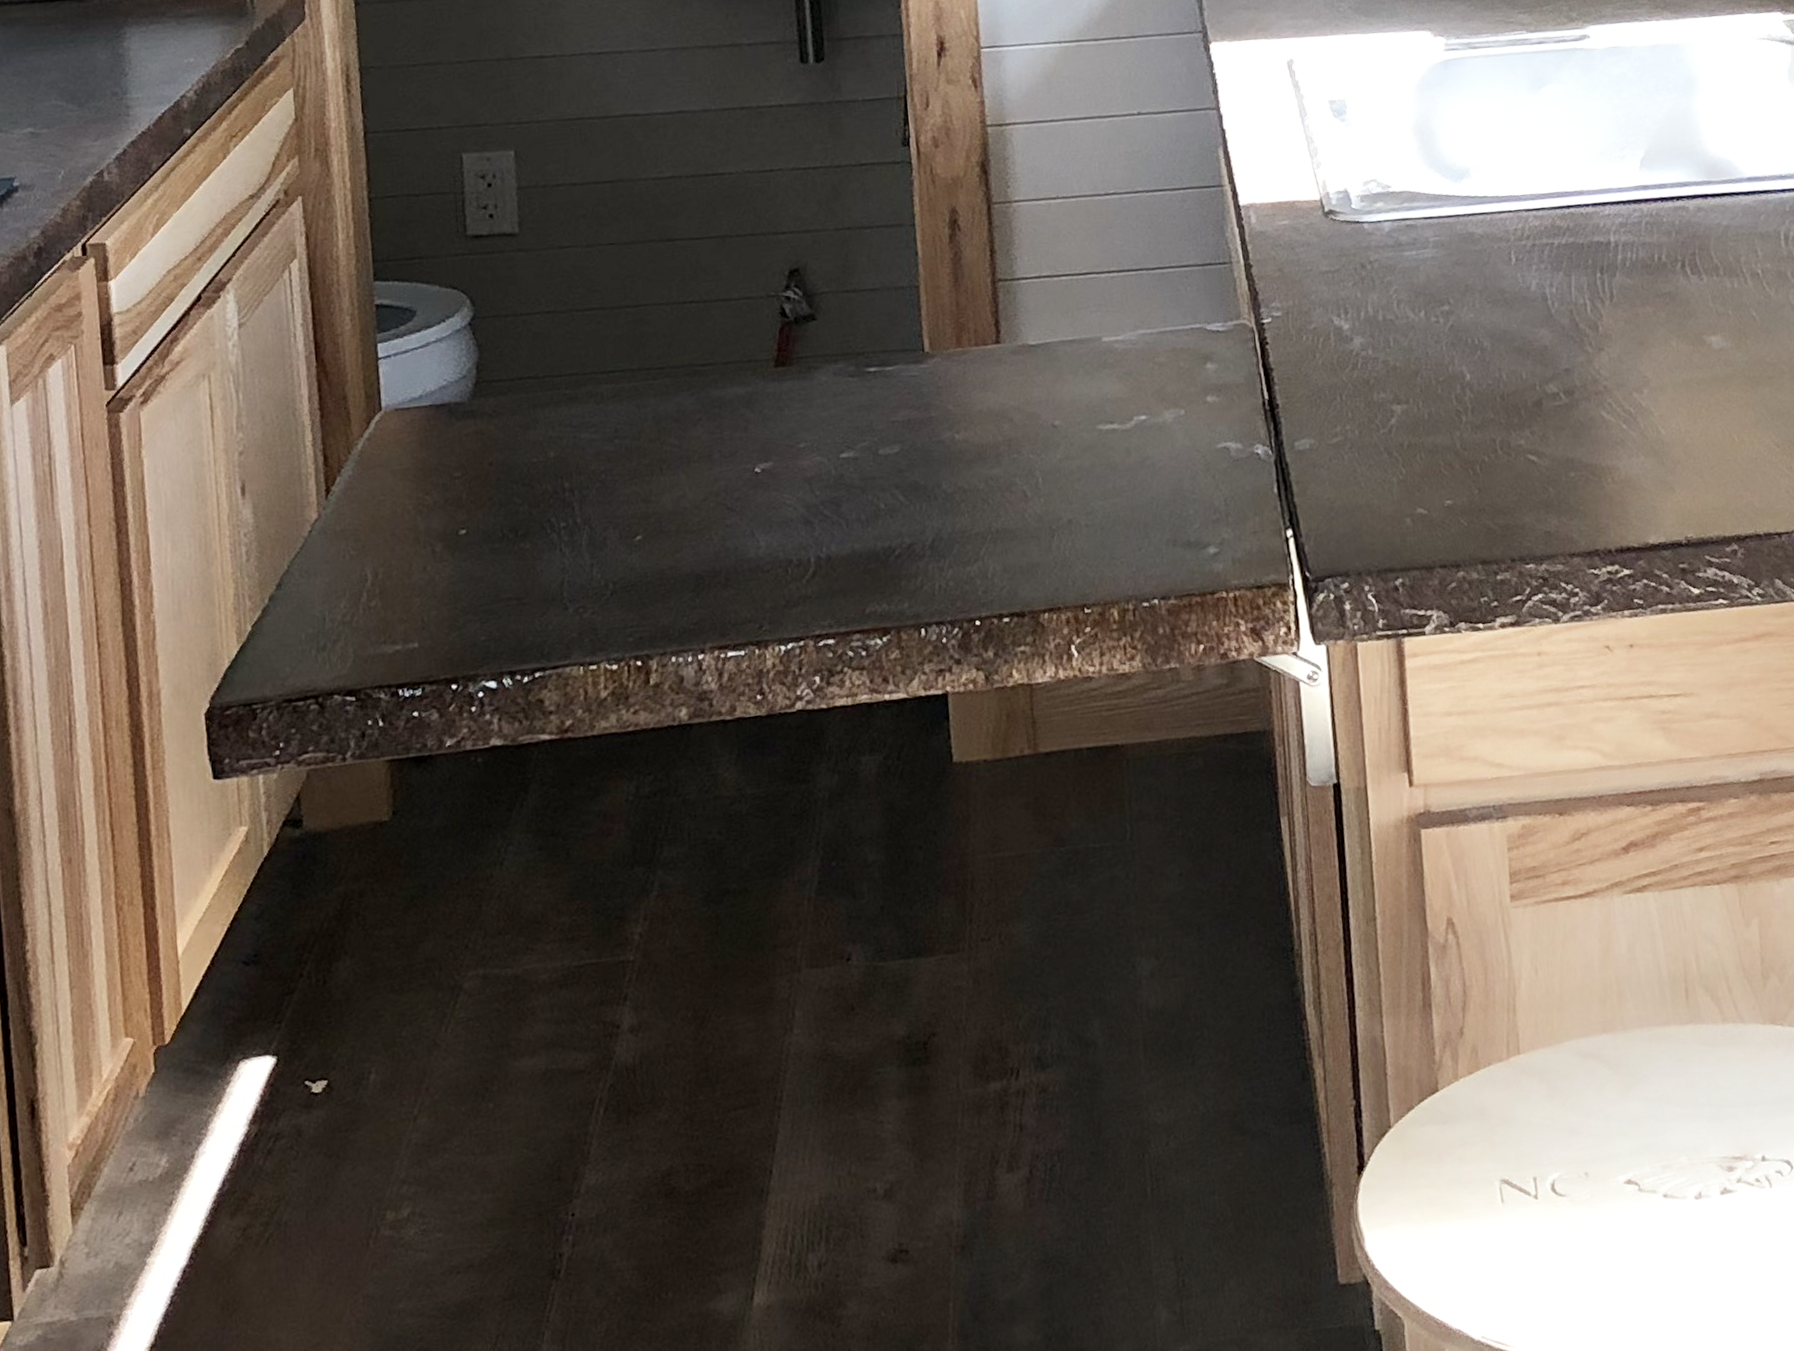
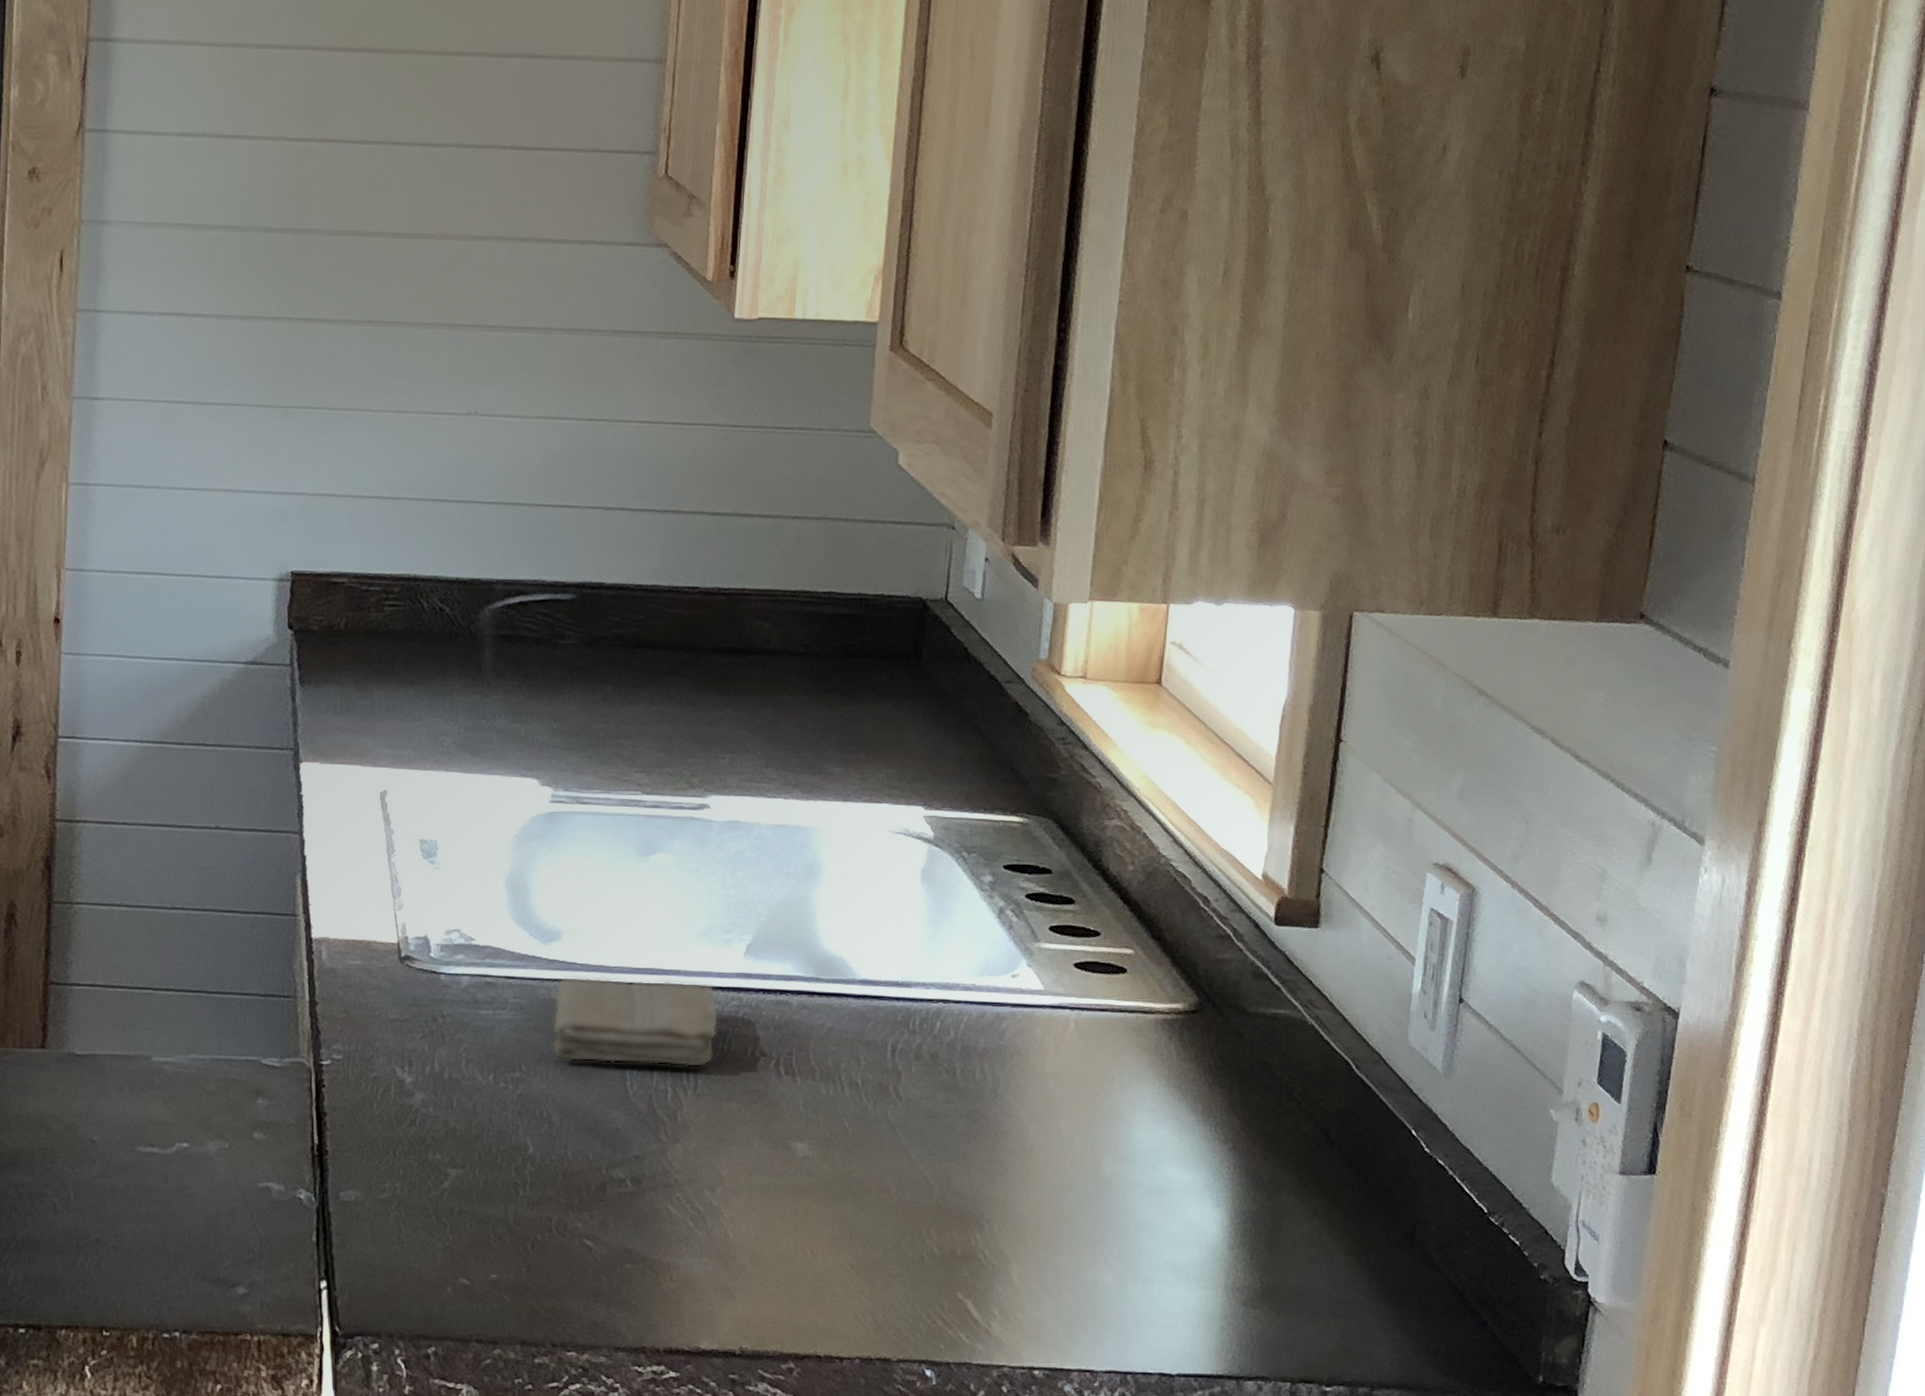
washcloth: none [1471,199,1626,289] -> present [551,976,719,1068]

